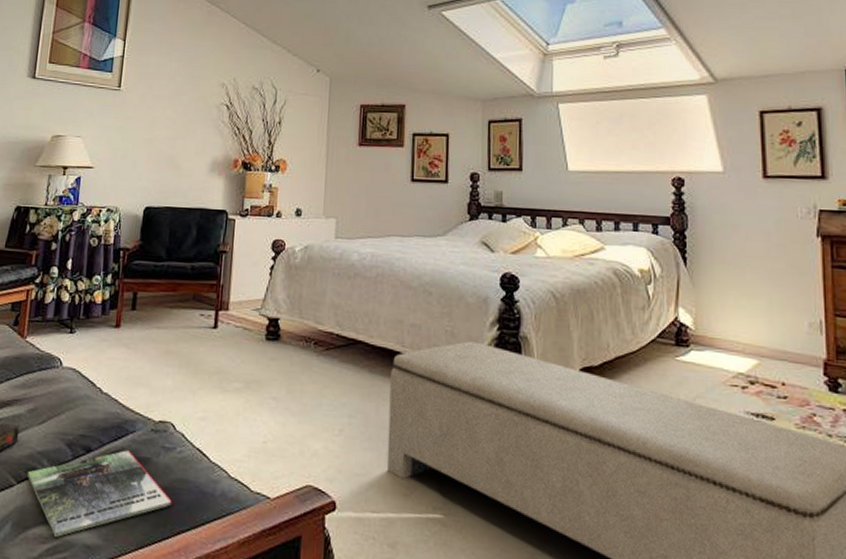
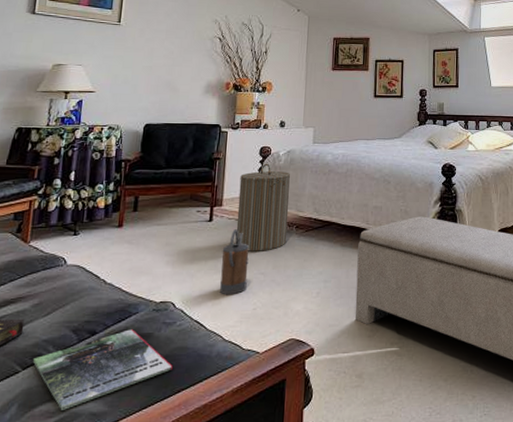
watering can: none [225,340,259,422] -> present [220,229,250,295]
laundry hamper: none [244,260,307,371] -> present [236,163,290,251]

